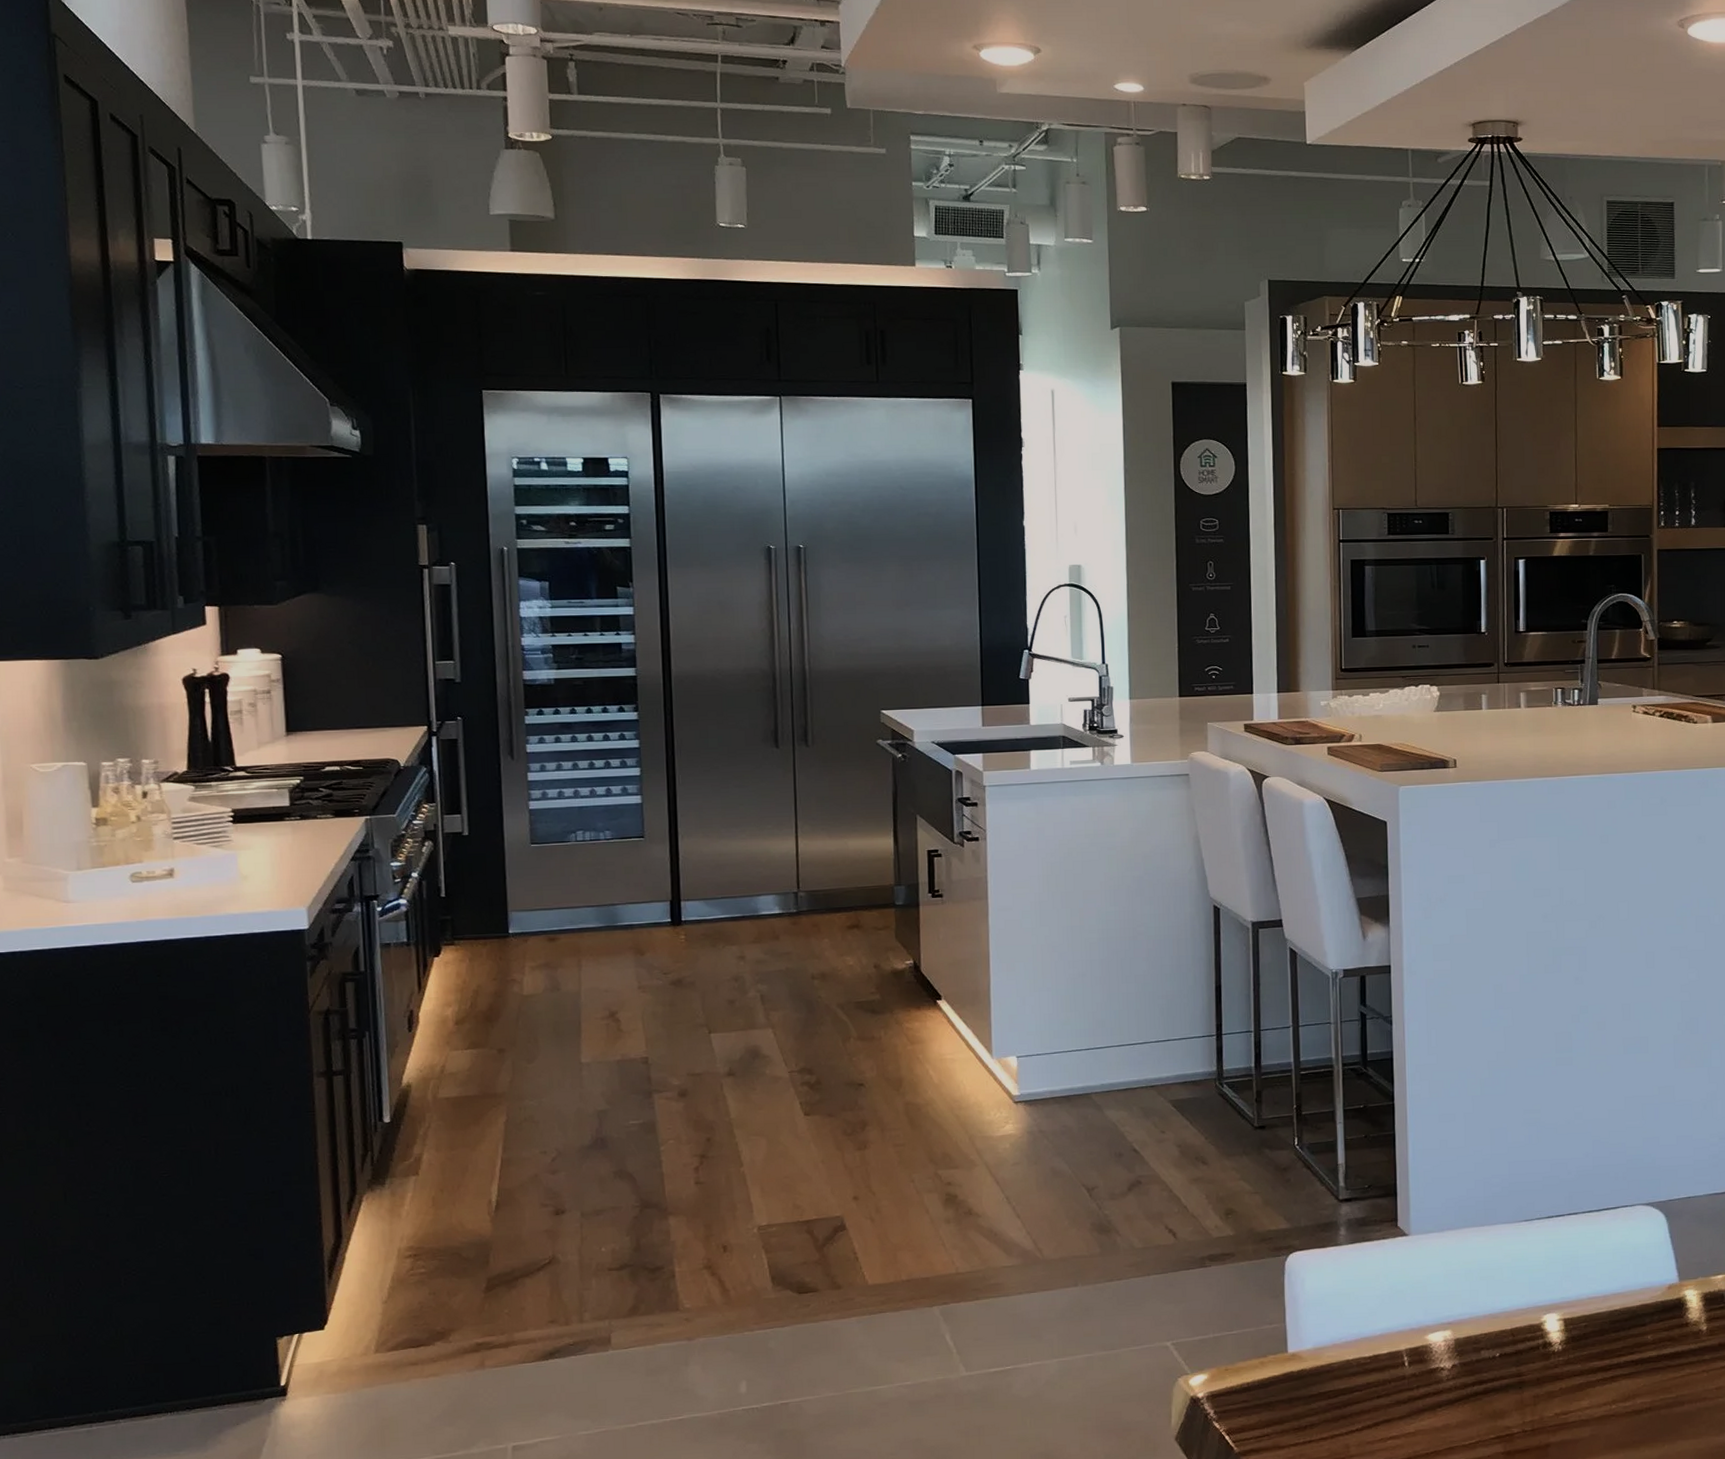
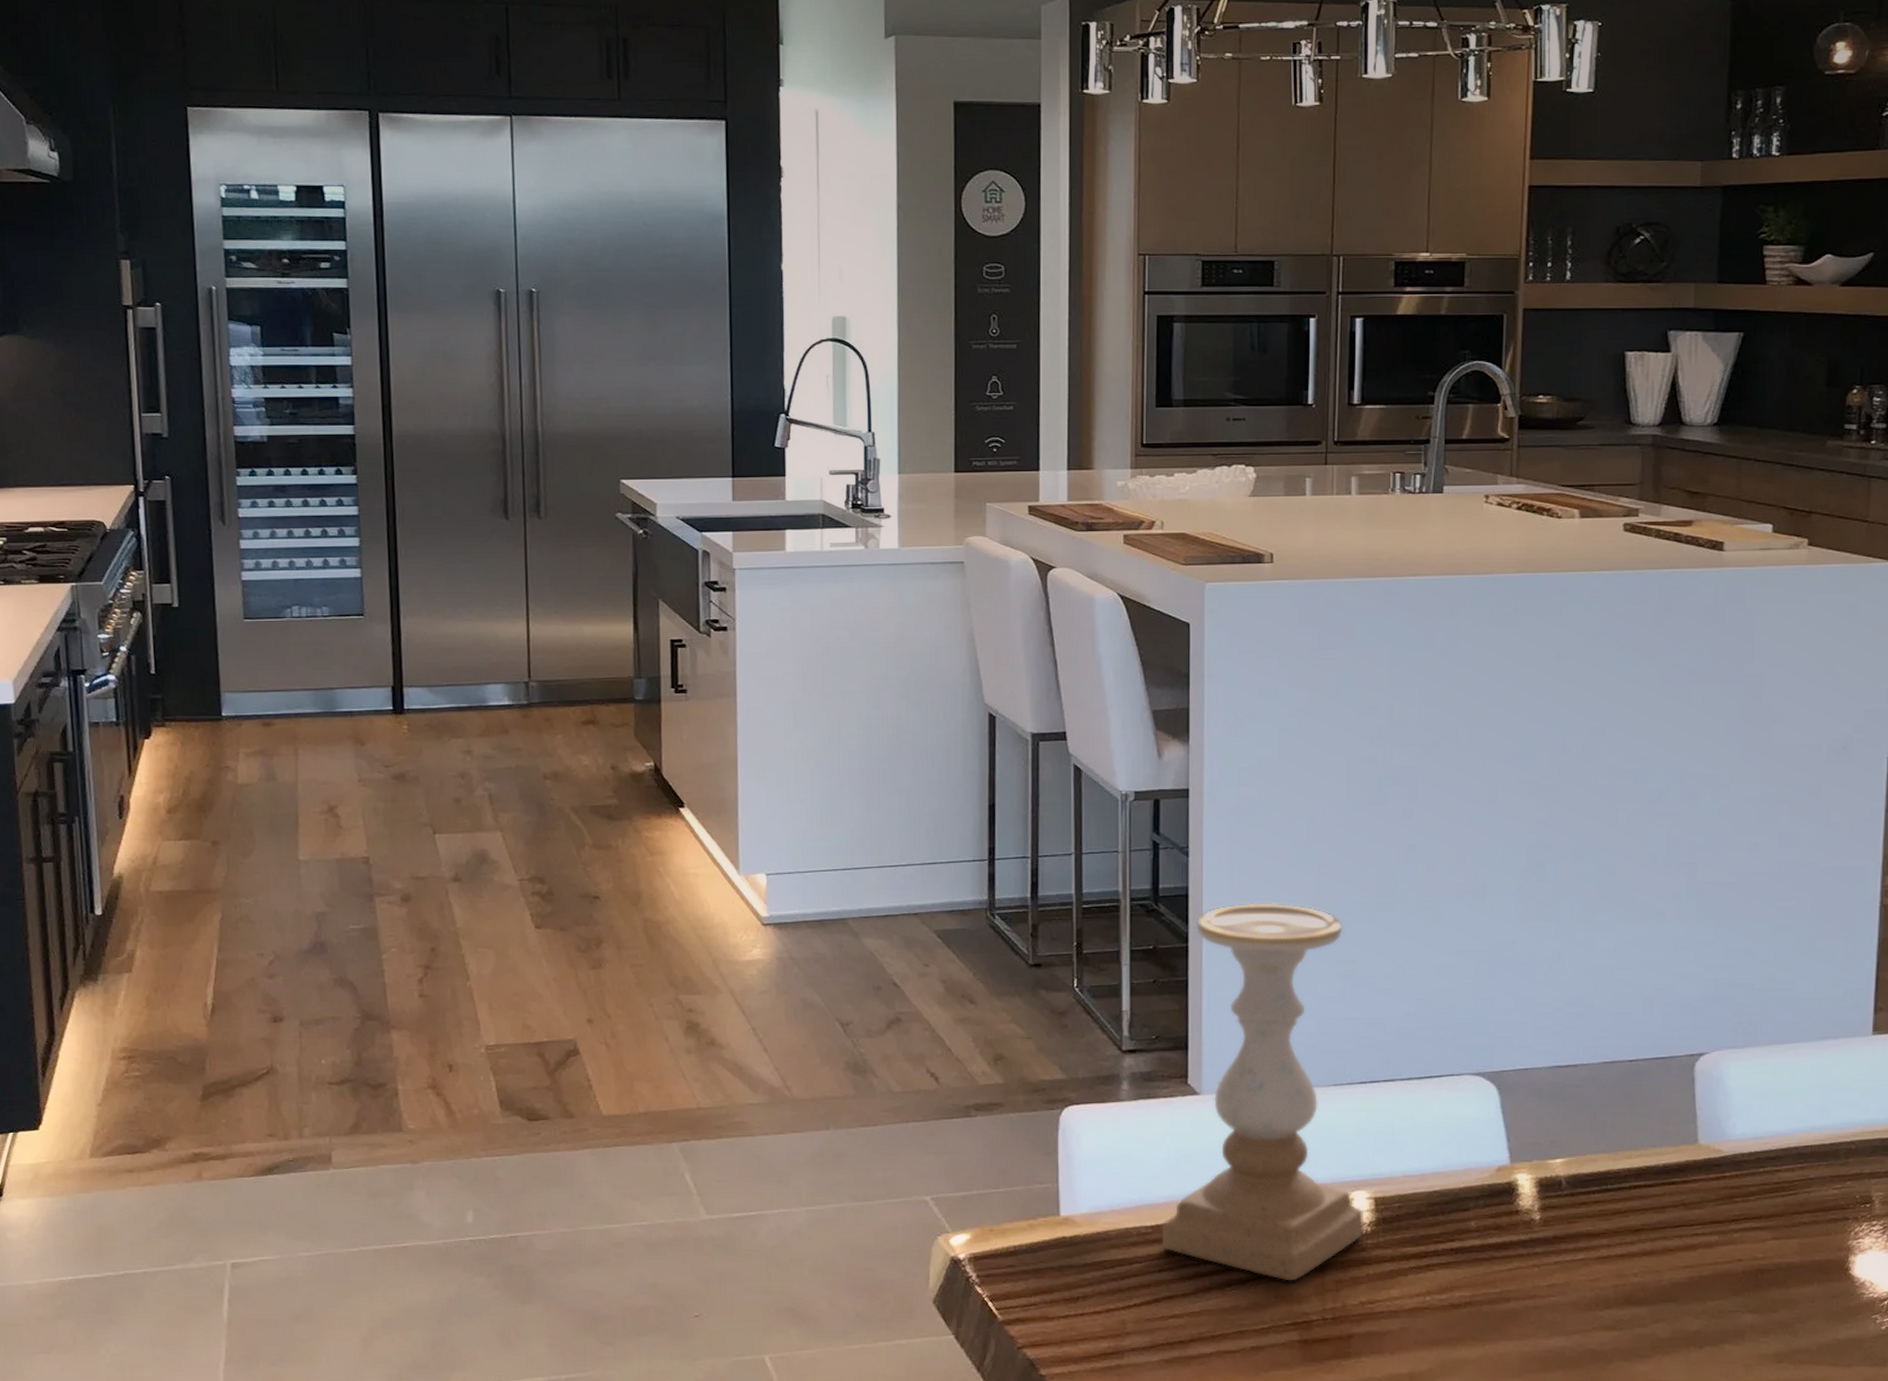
candle holder: none [1378,1062,1555,1399] -> present [1161,903,1363,1281]

